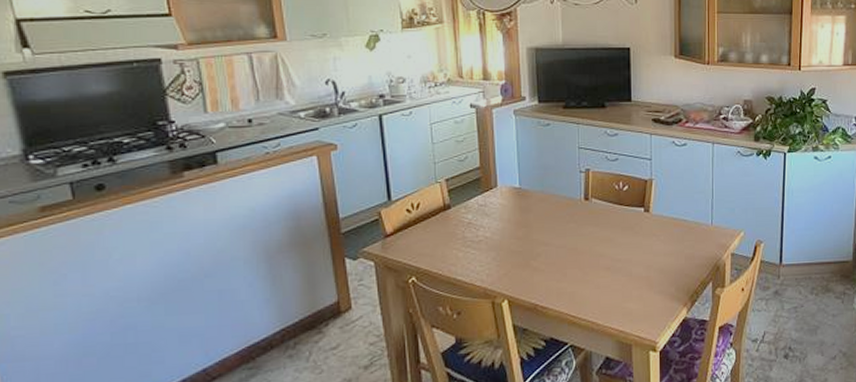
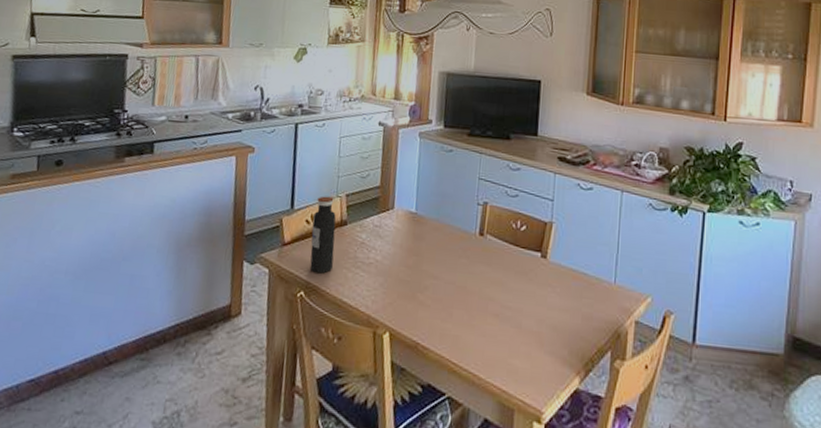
water bottle: none [414,183,443,258] -> present [309,196,336,274]

